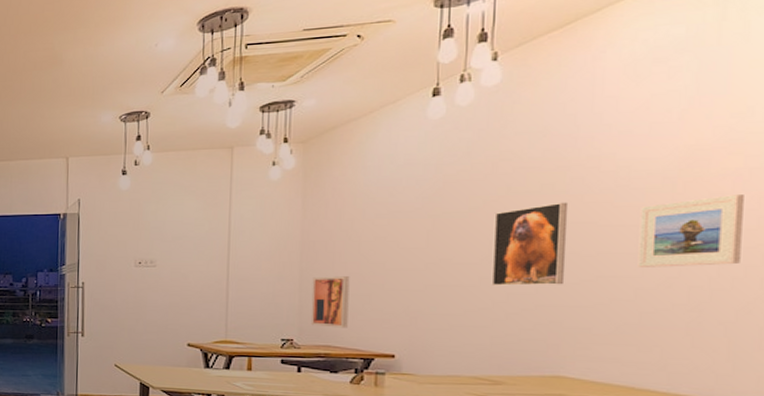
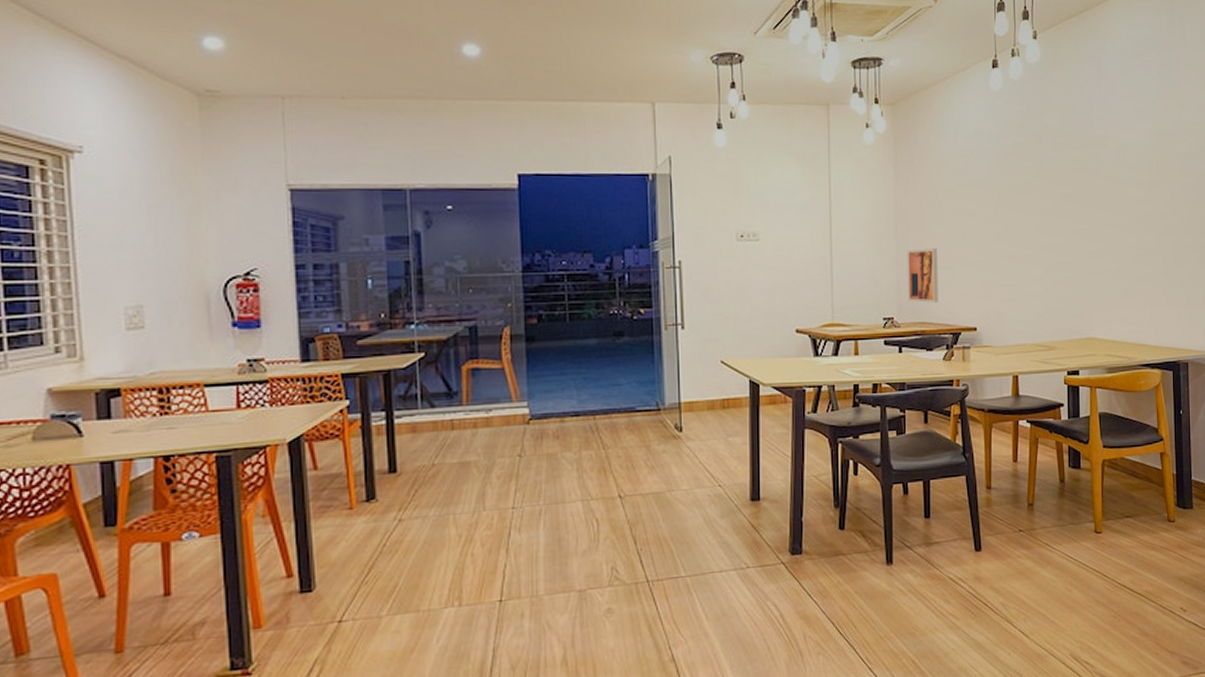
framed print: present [491,202,569,286] -> none [1042,176,1091,255]
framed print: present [637,195,744,267] -> none [1133,175,1190,236]

